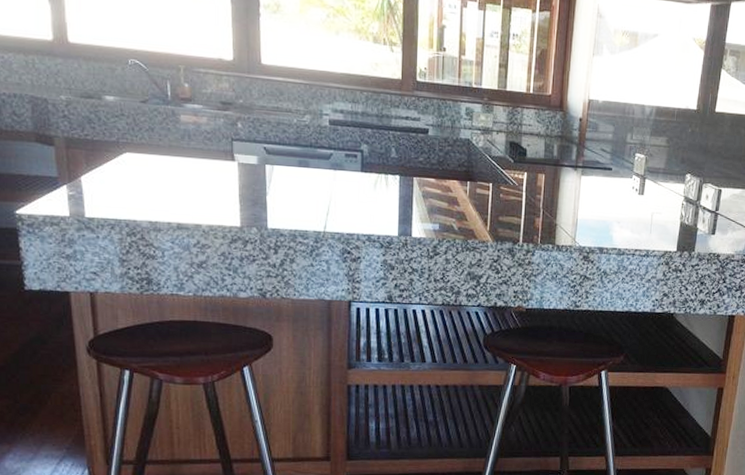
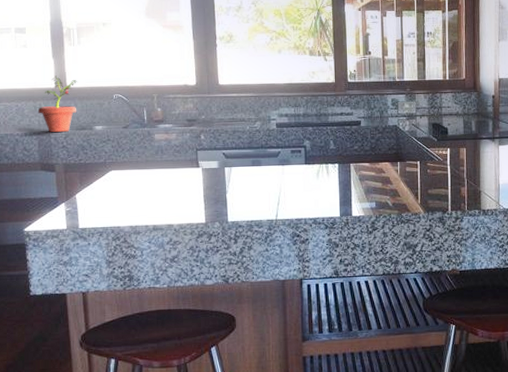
potted plant: none [30,25,82,98] -> present [37,75,77,132]

